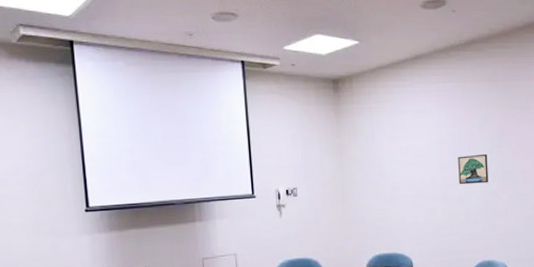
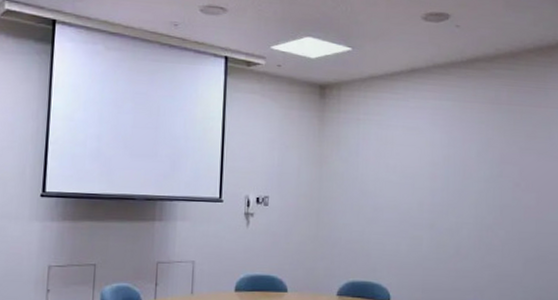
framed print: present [458,153,489,185] -> none [450,181,485,215]

